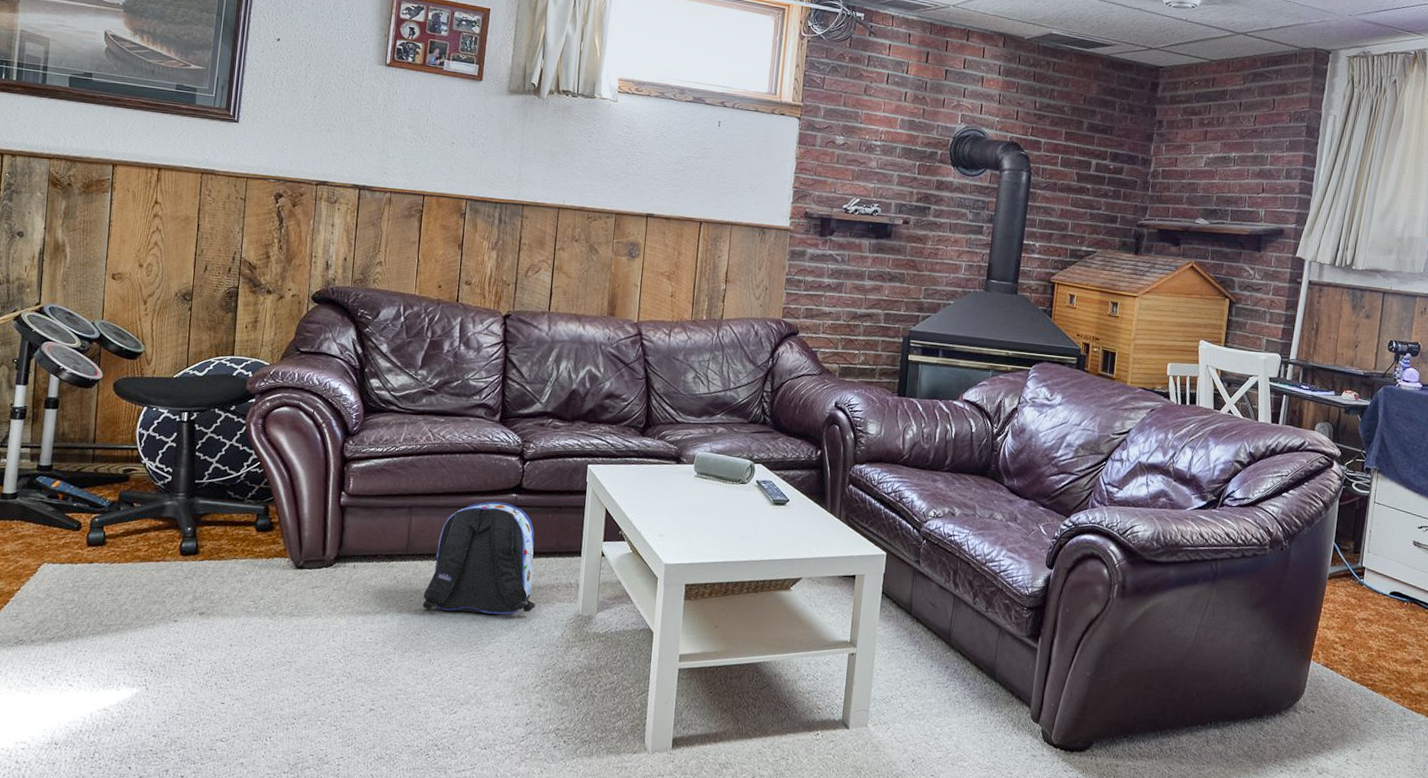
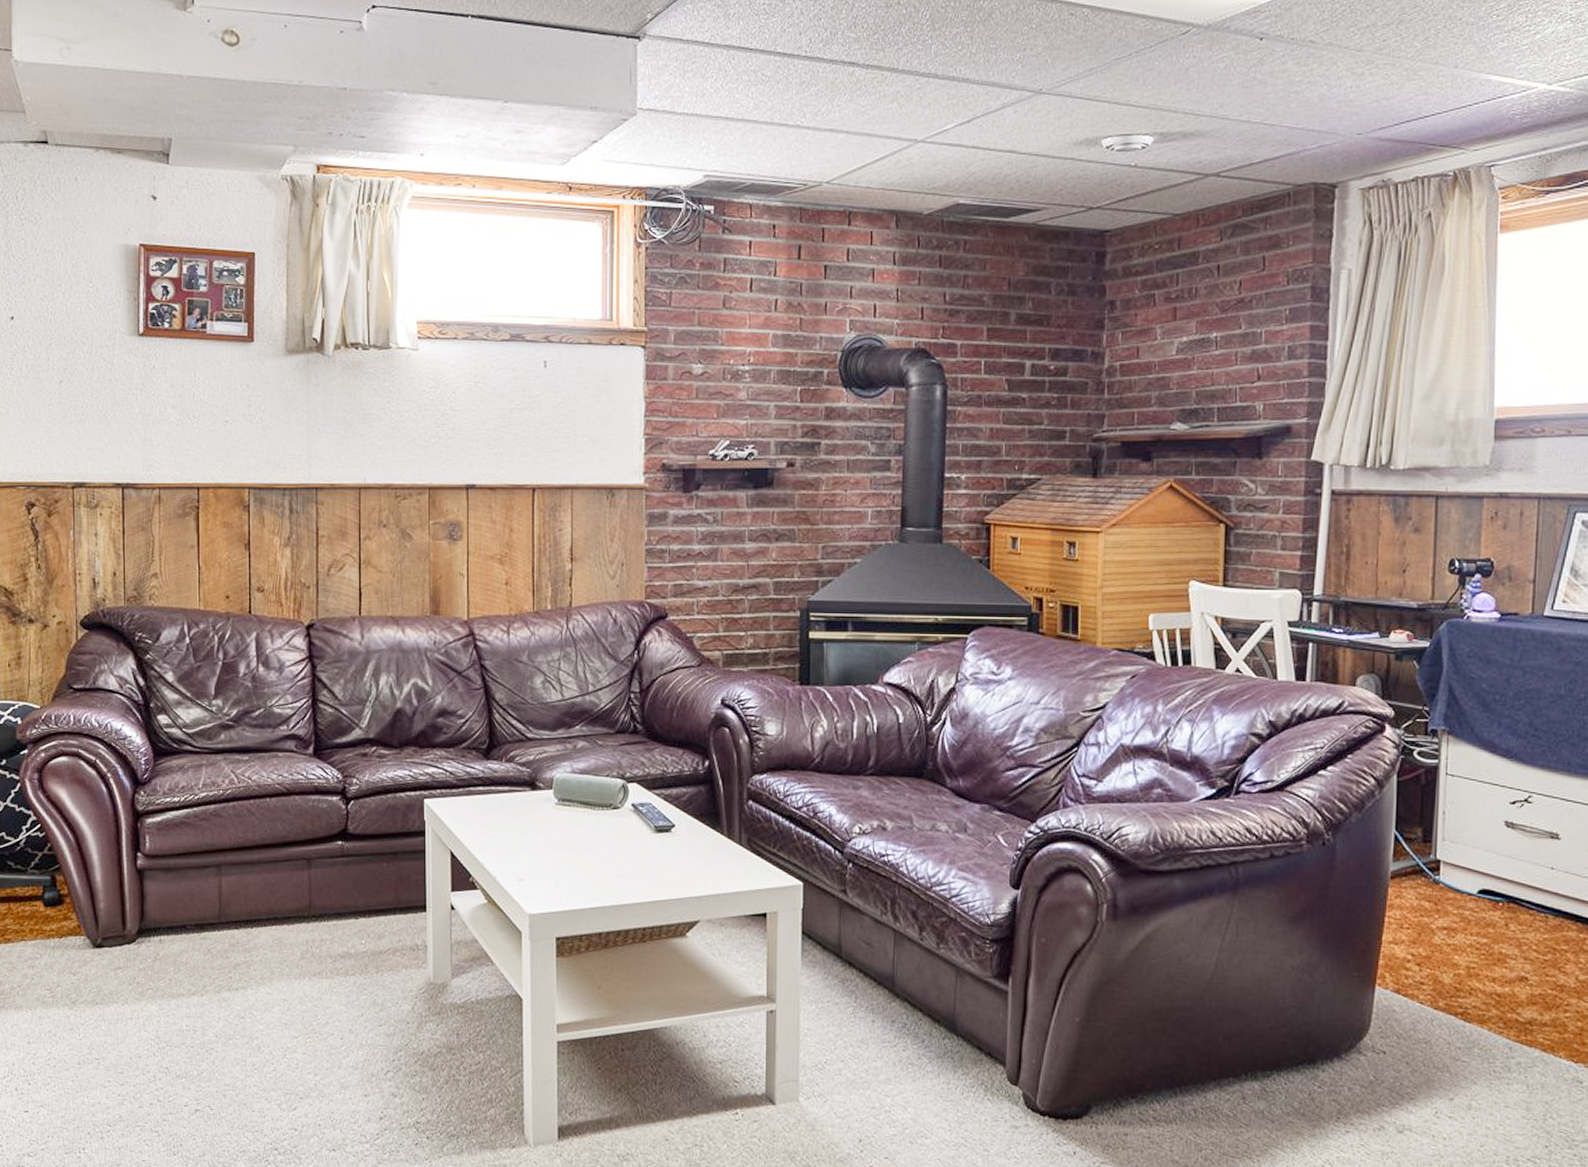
backpack: present [422,501,536,615] -> none [244,851,378,989]

